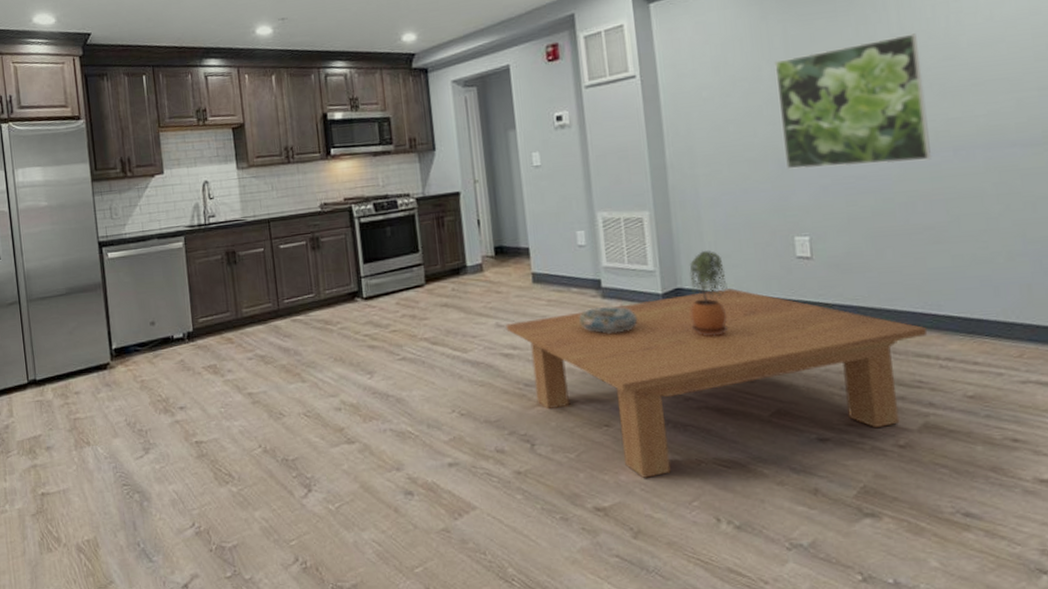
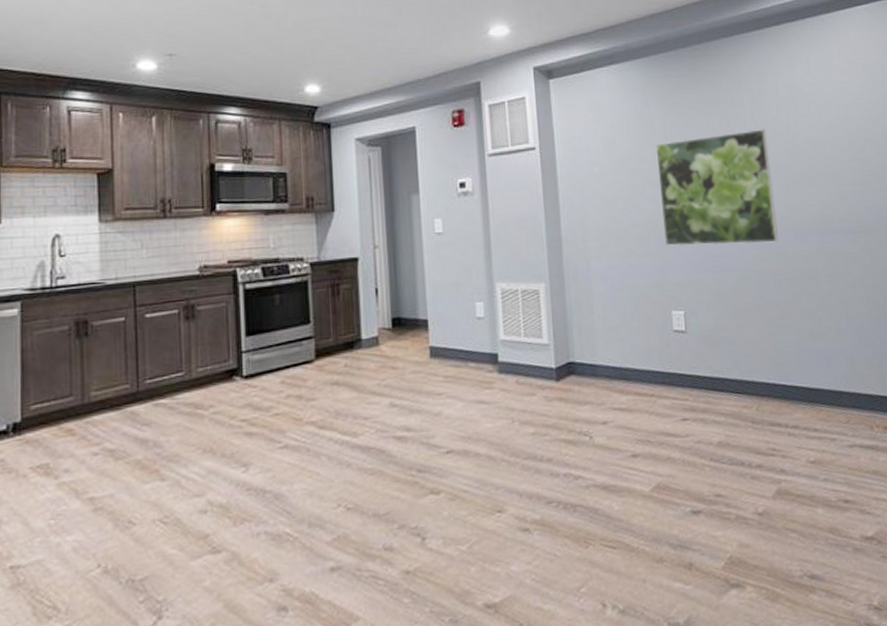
coffee table: present [506,288,928,478] -> none [400,362,779,567]
decorative bowl: present [579,306,638,335] -> none [475,382,532,413]
potted plant: present [689,249,729,336] -> none [580,323,615,411]

